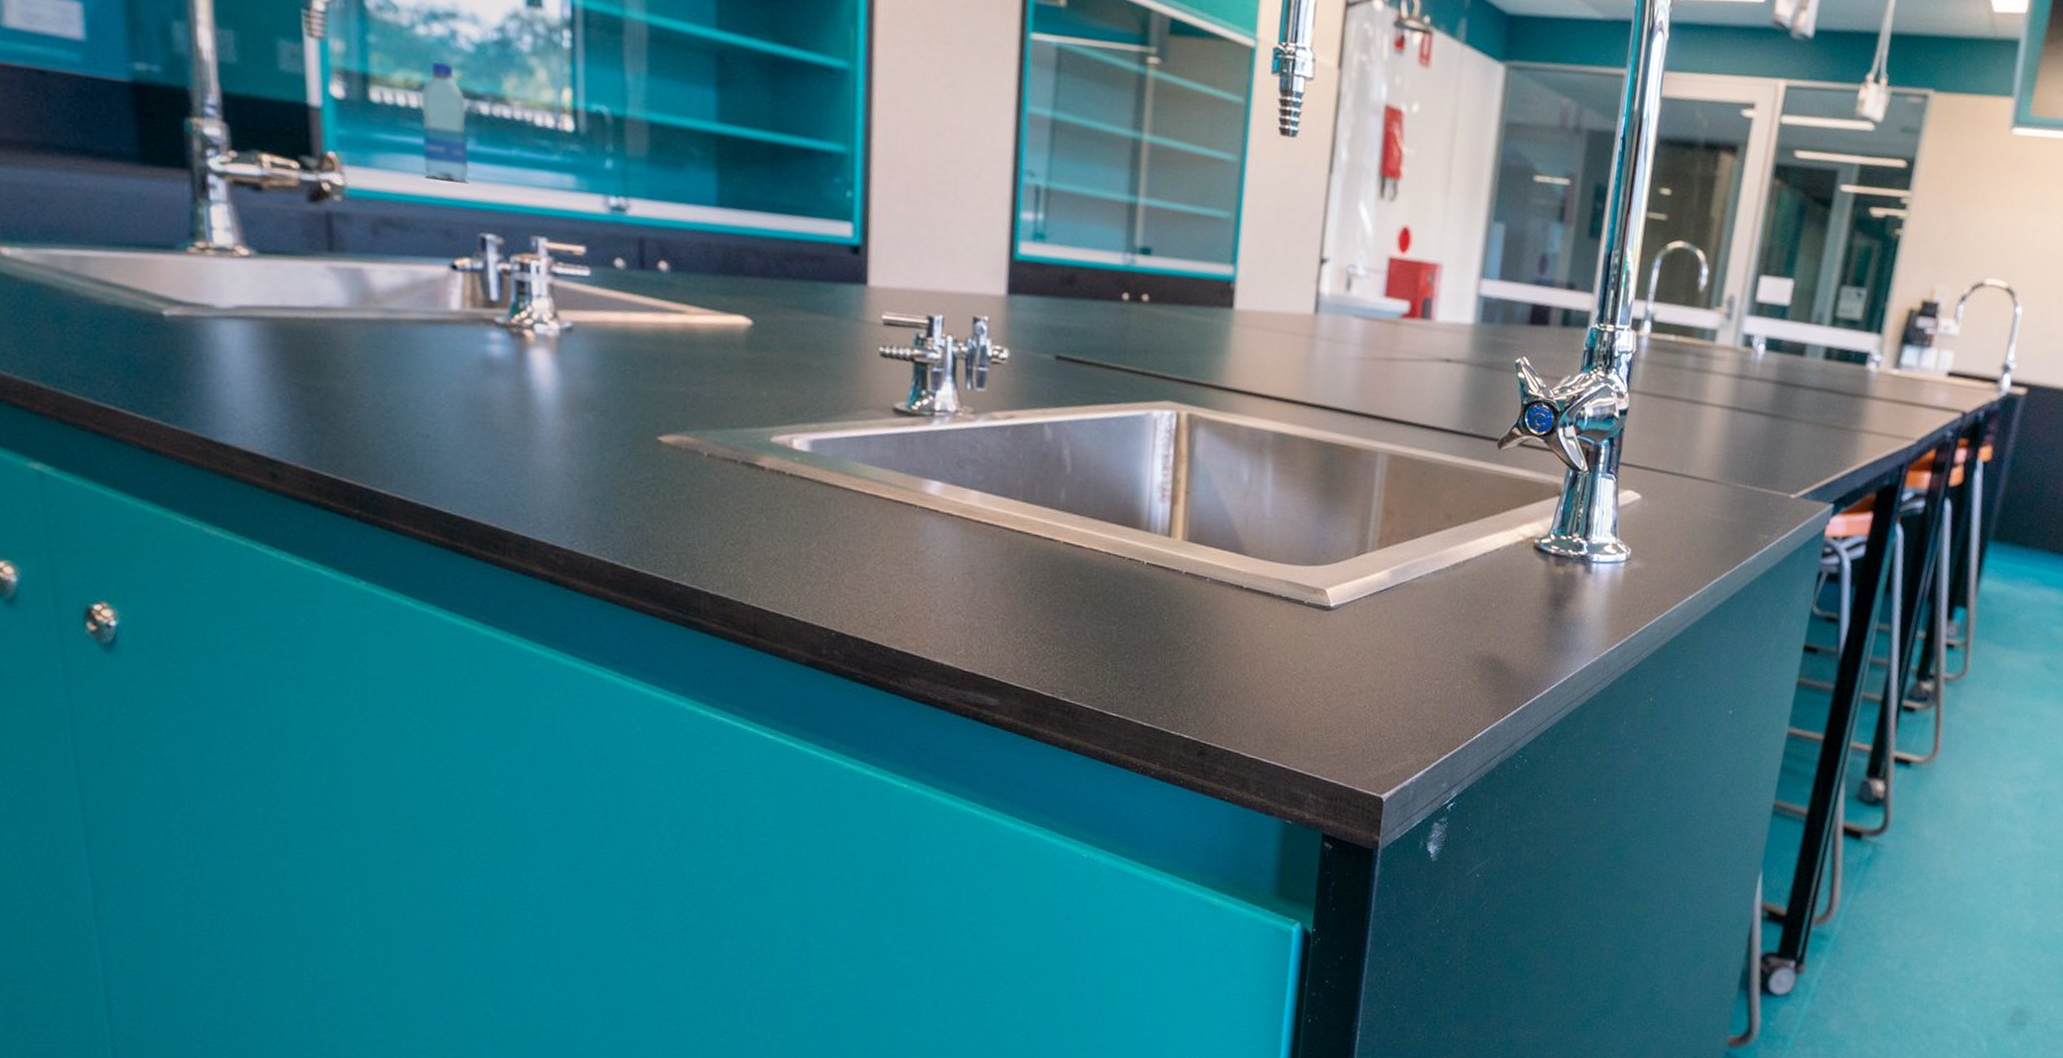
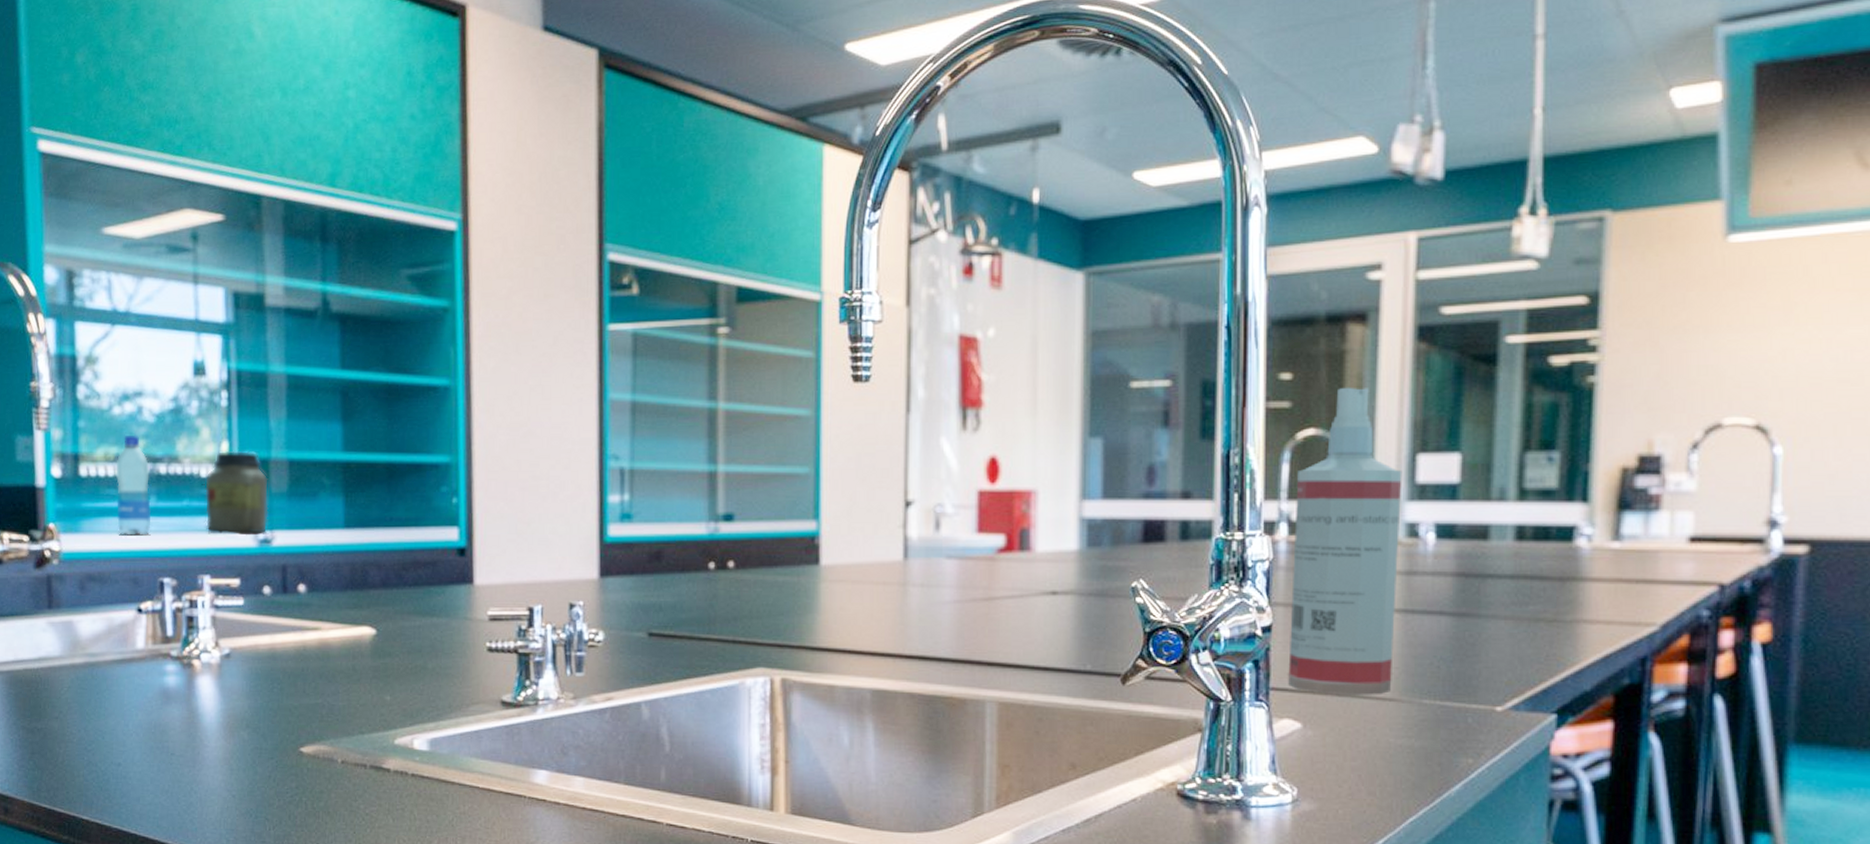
jar: none [540,99,623,201] -> present [205,450,269,535]
spray bottle: none [1635,208,1747,477] -> present [1288,387,1402,696]

